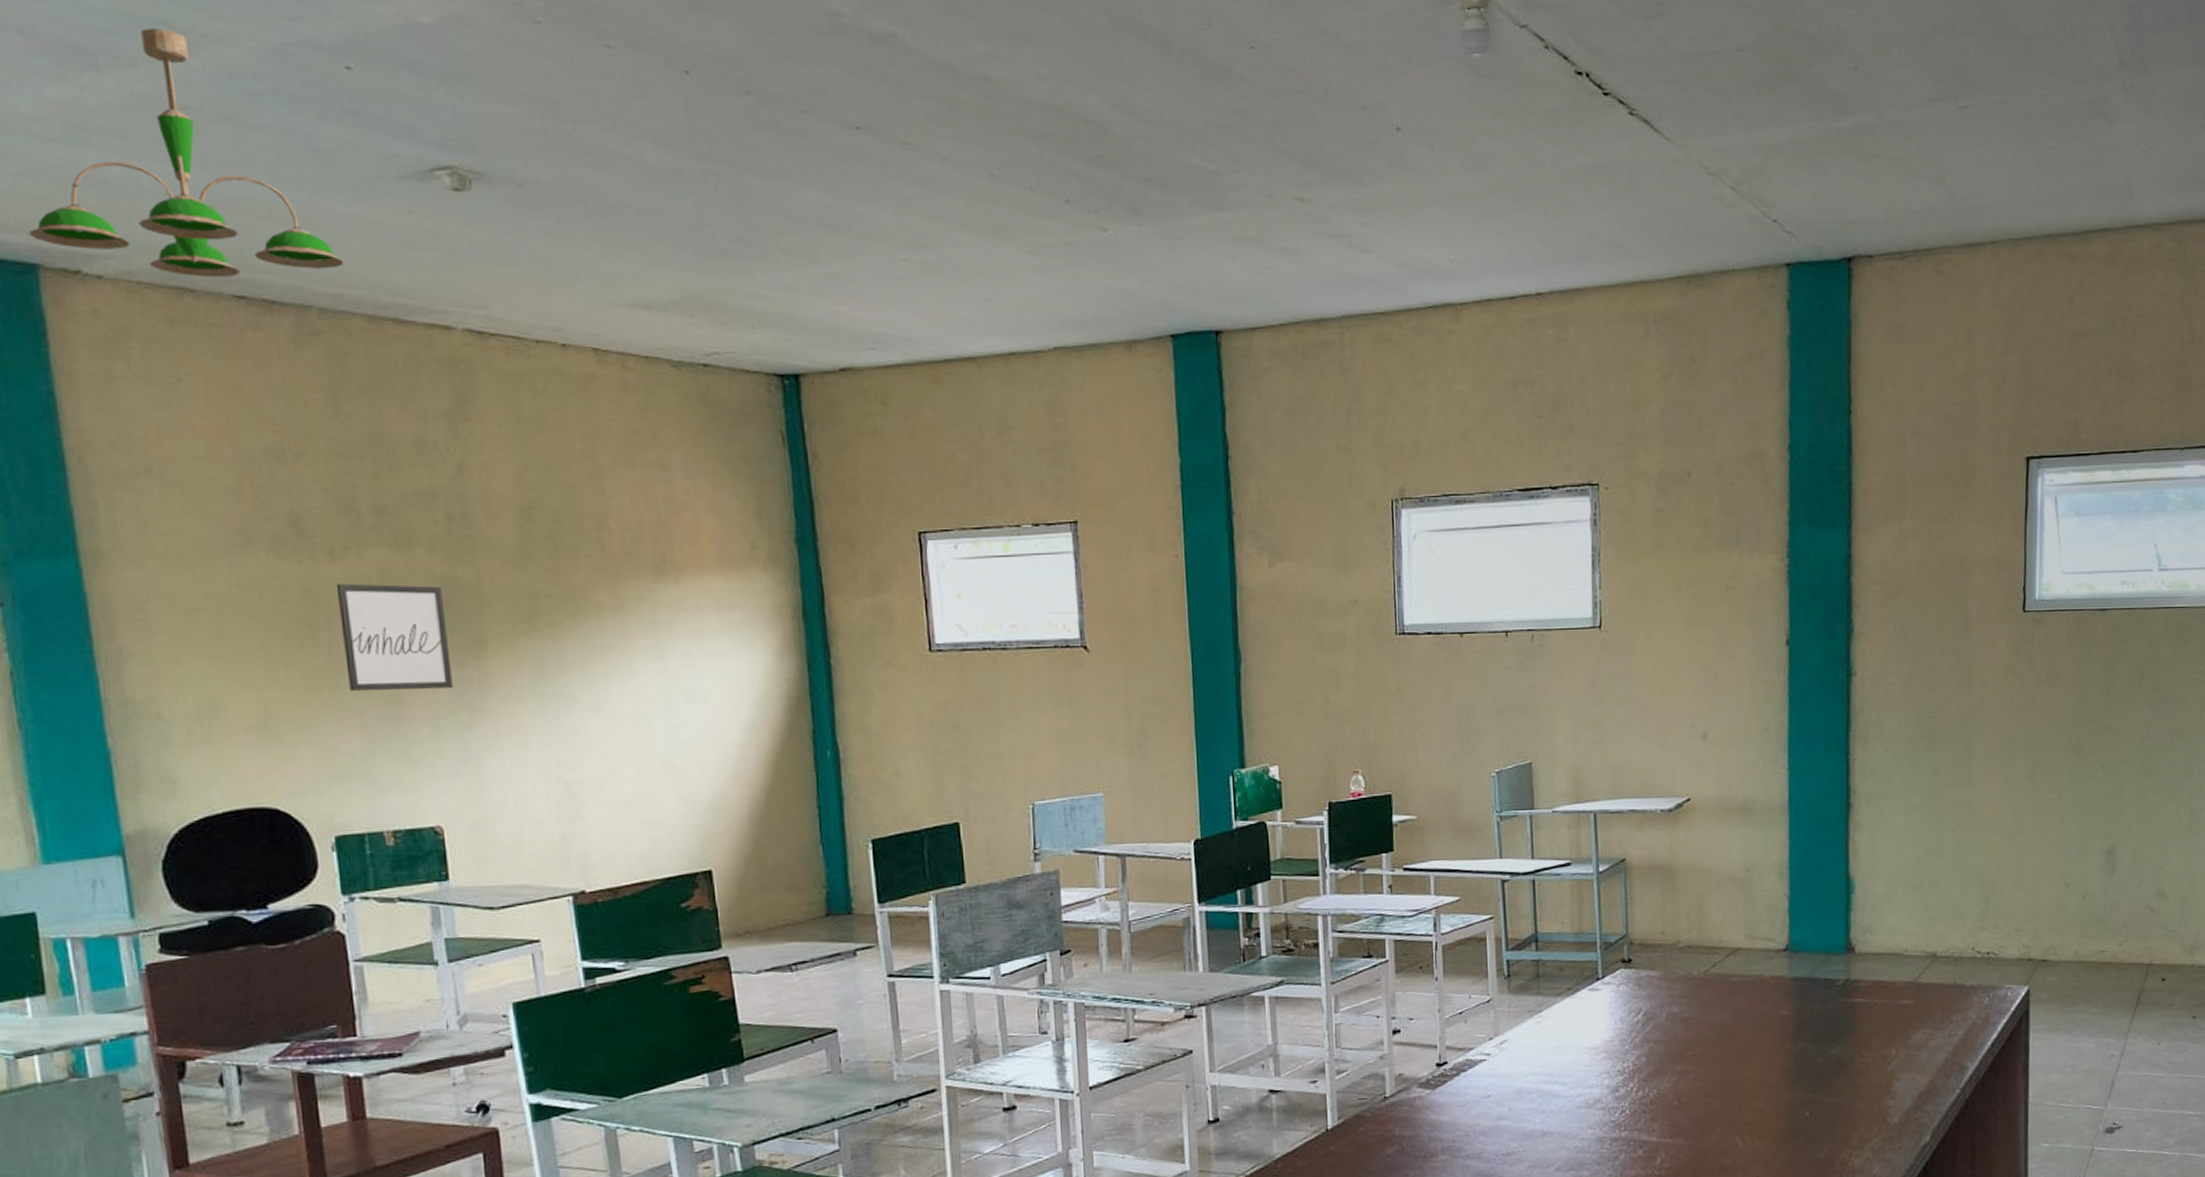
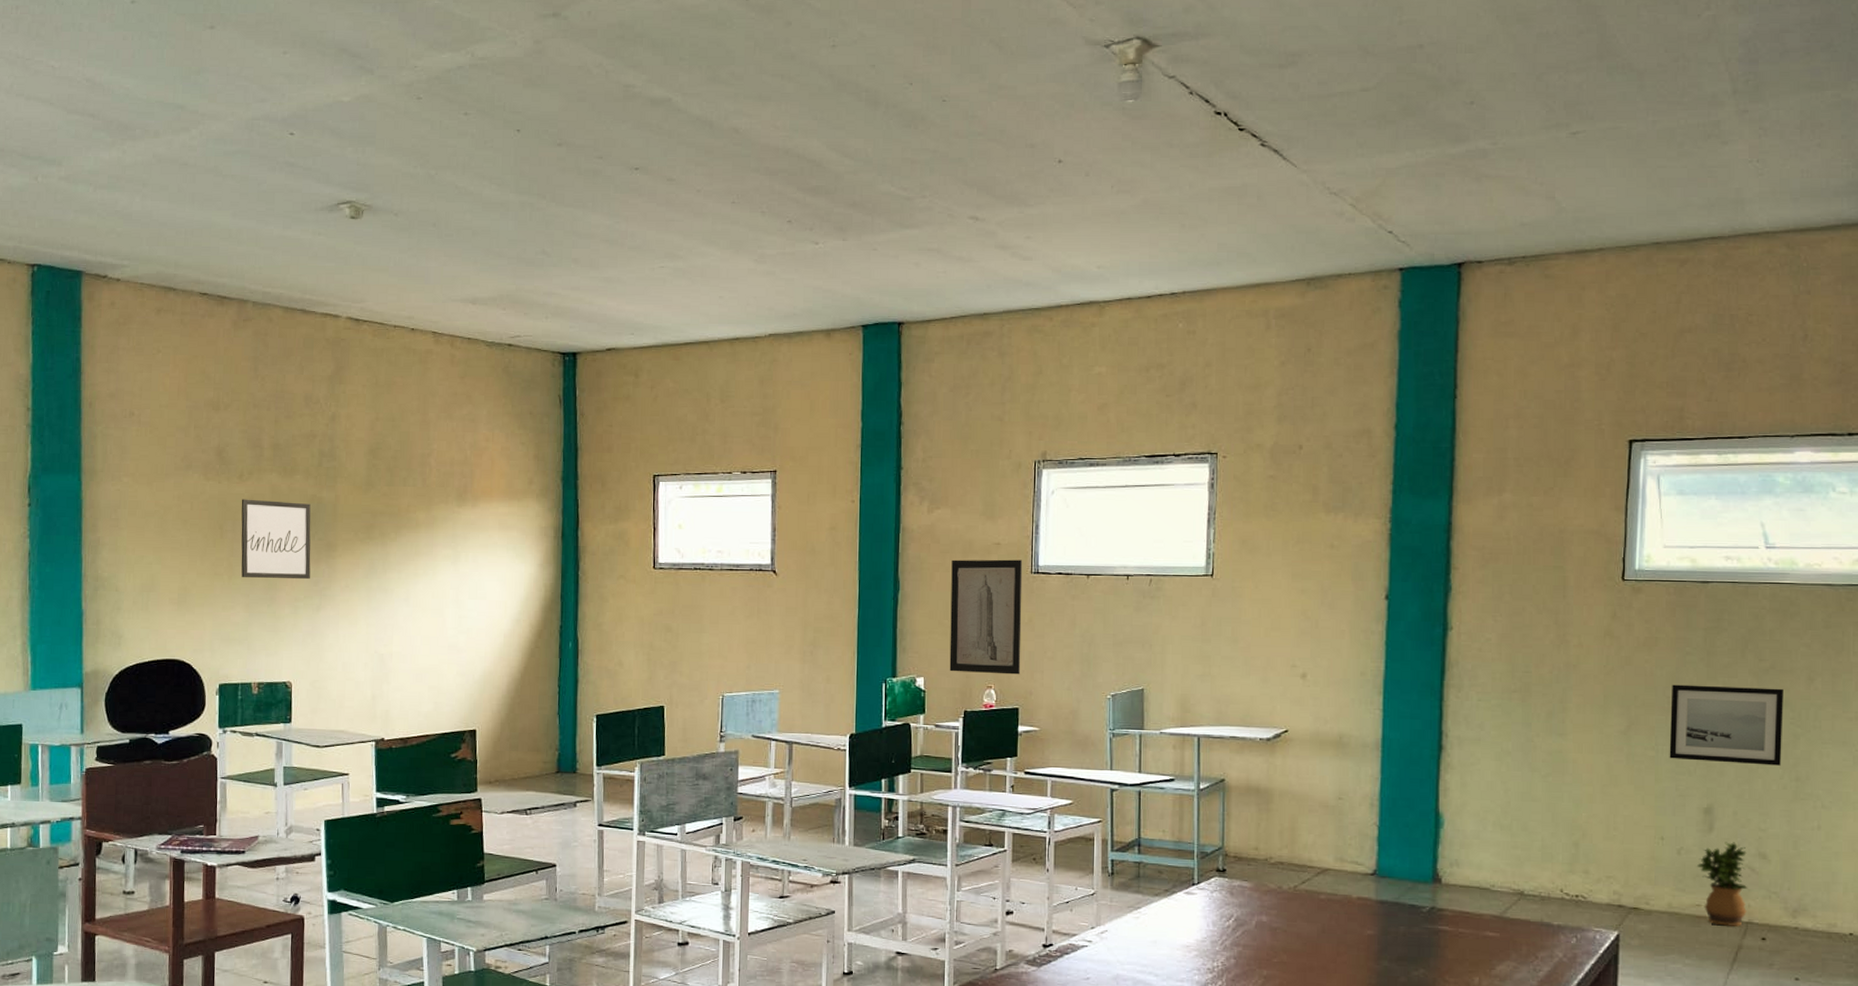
ceiling light fixture: present [28,28,344,278] -> none [79,110,273,280]
wall art: none [1301,619,1391,757] -> present [949,559,1023,675]
wall art: none [2072,719,2178,801] -> present [1669,684,1783,766]
potted plant: none [2100,883,2149,971] -> present [1696,842,1748,927]

